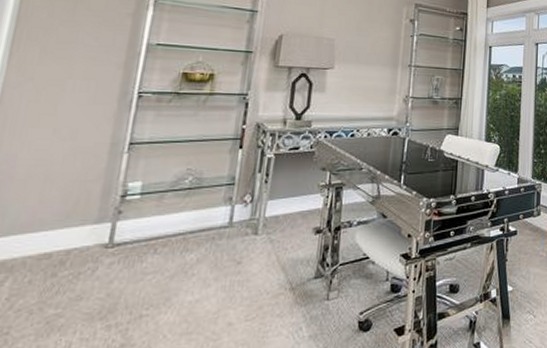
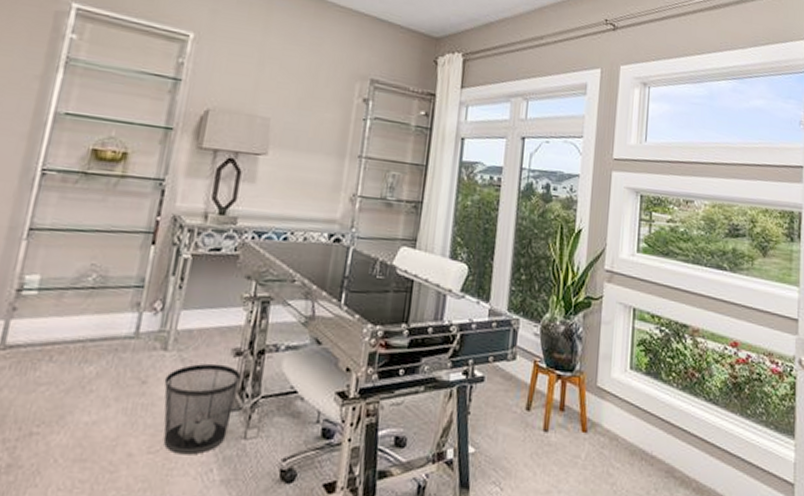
waste bin: none [256,241,322,319] -> present [163,363,241,455]

